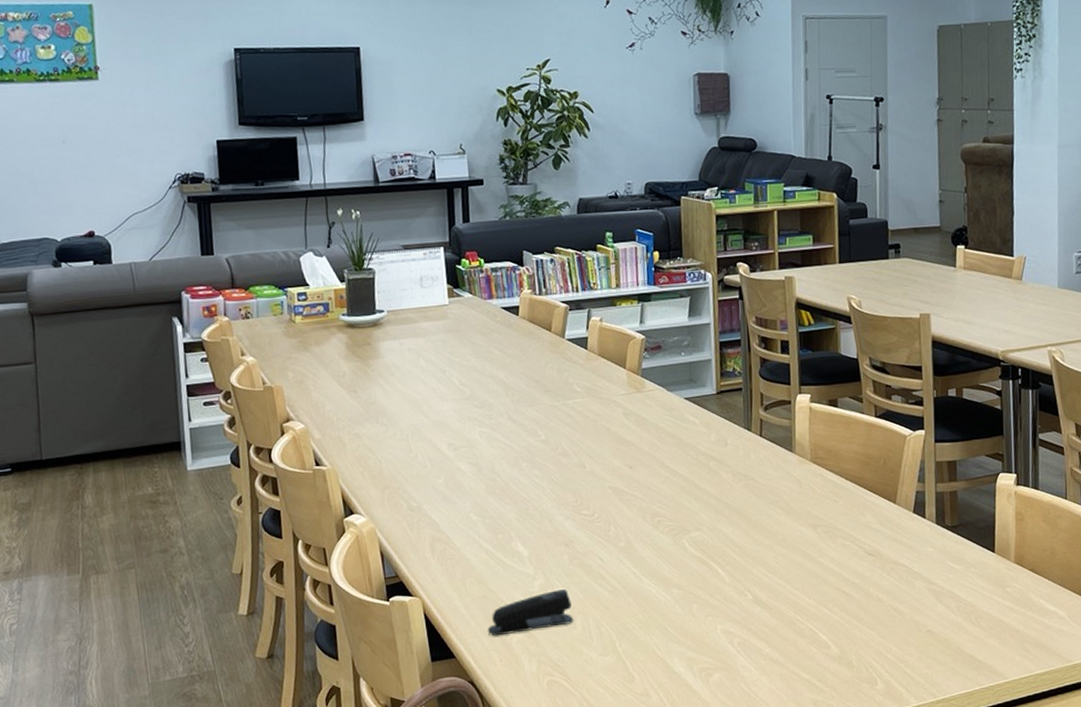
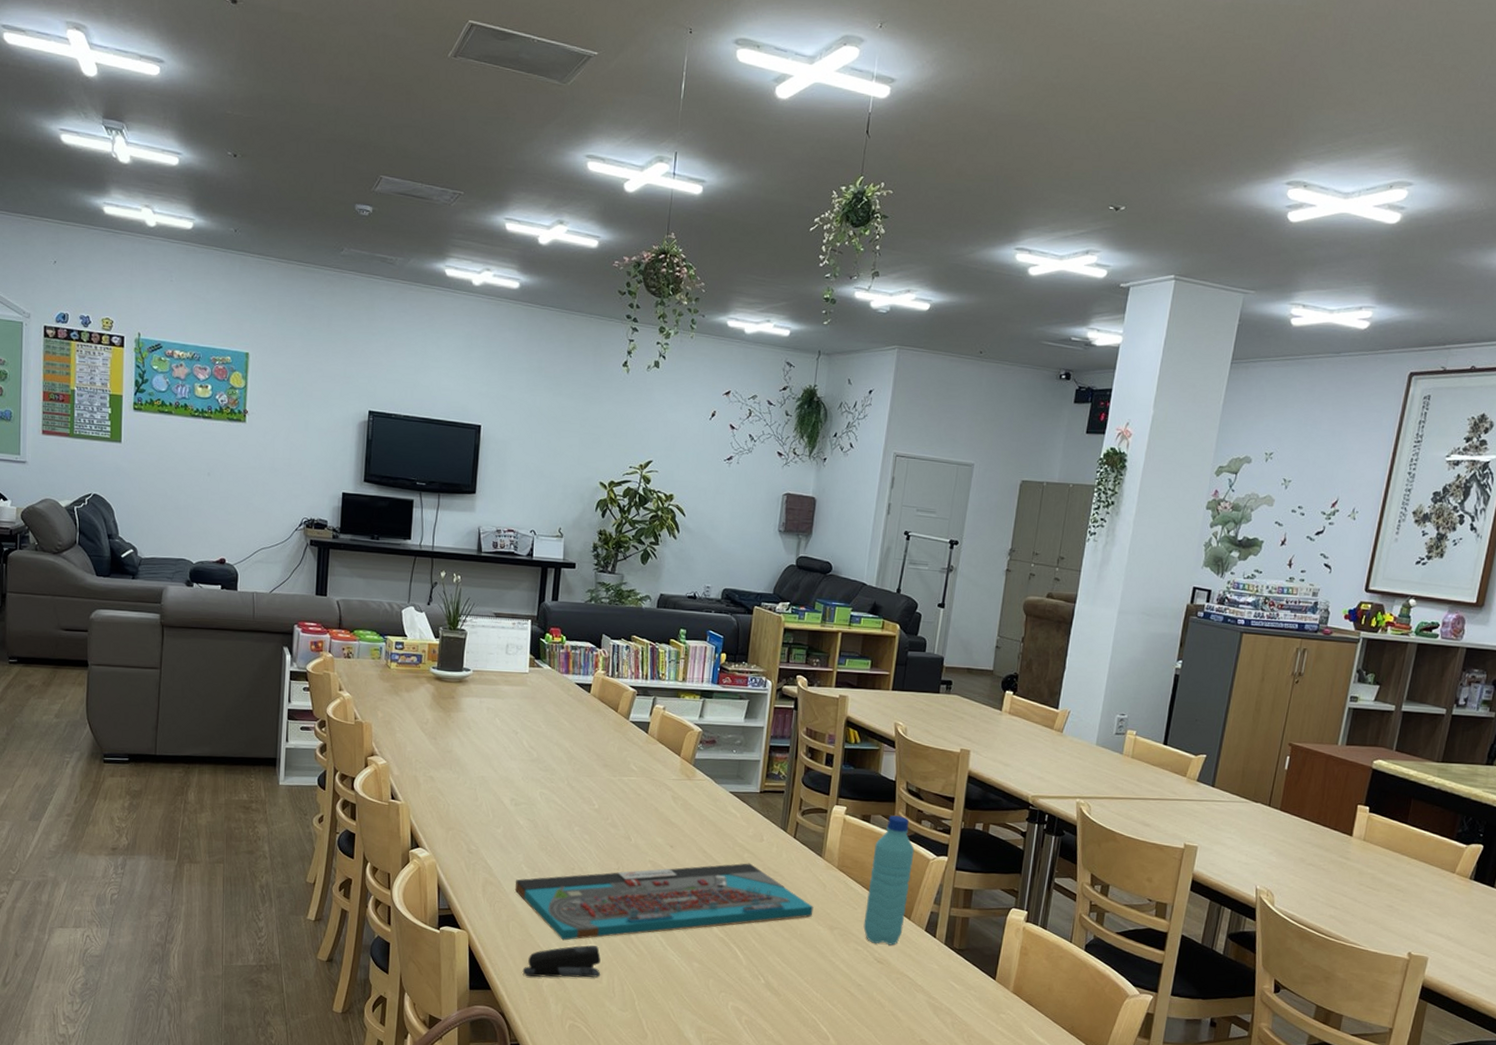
board game: none [465,471,793,590] -> present [514,863,814,941]
water bottle: none [846,394,890,535] -> present [863,815,915,946]

